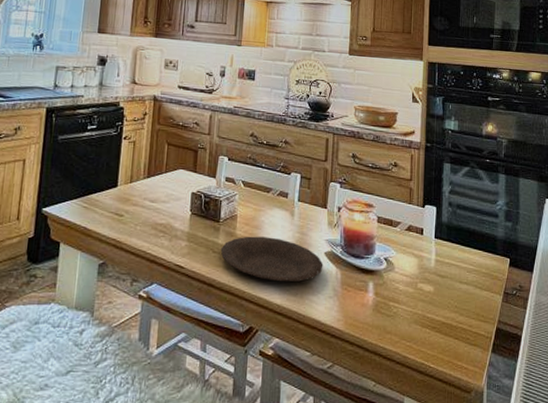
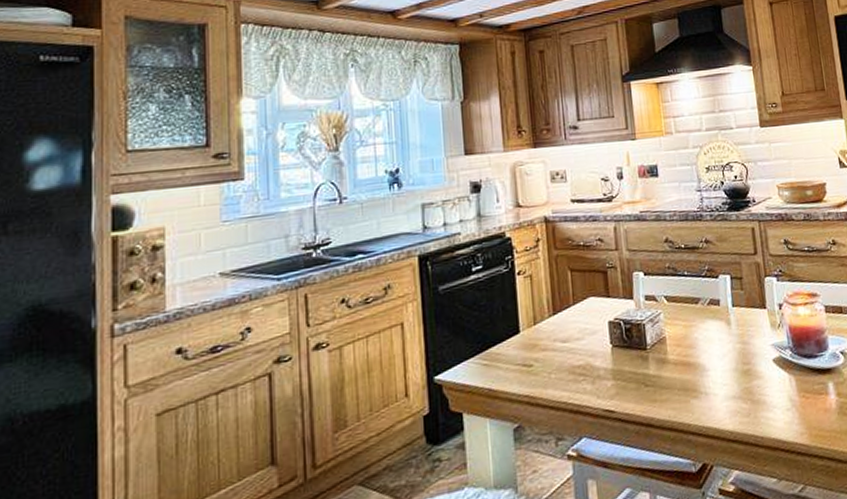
plate: present [220,236,323,282] -> none [653,354,774,406]

